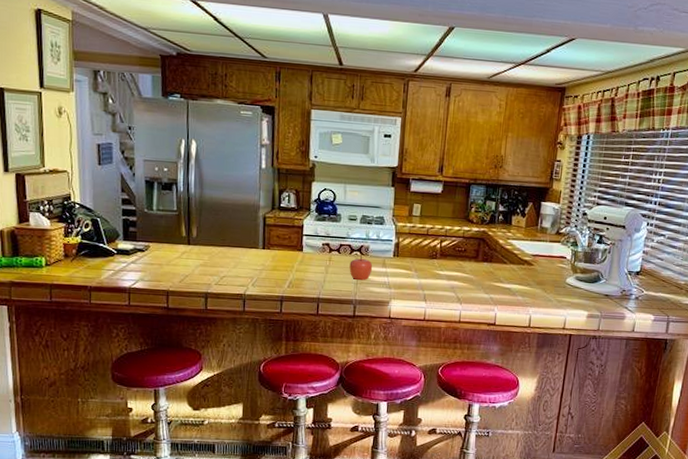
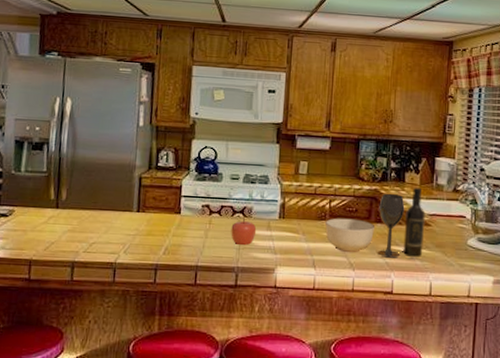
bowl: none [436,257,482,289] -> present [325,218,375,253]
wine glass: none [482,235,510,294] -> present [377,193,405,258]
wine bottle: none [506,229,529,294] -> present [403,187,426,258]

